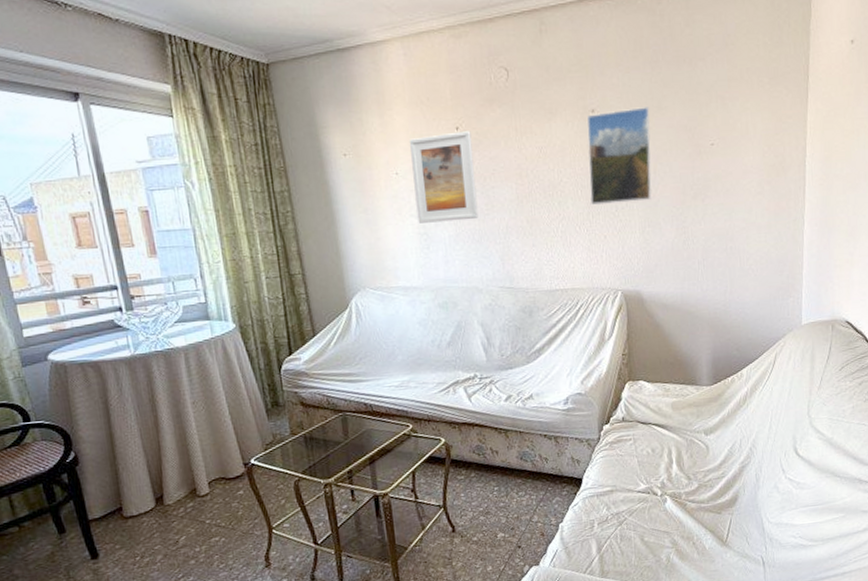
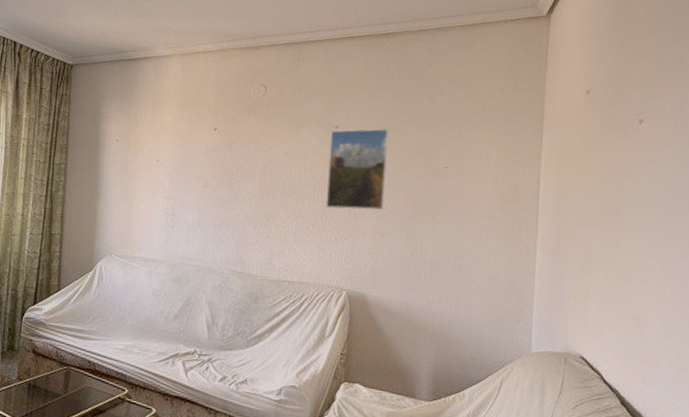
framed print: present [409,131,479,223] -> none [168,132,227,208]

